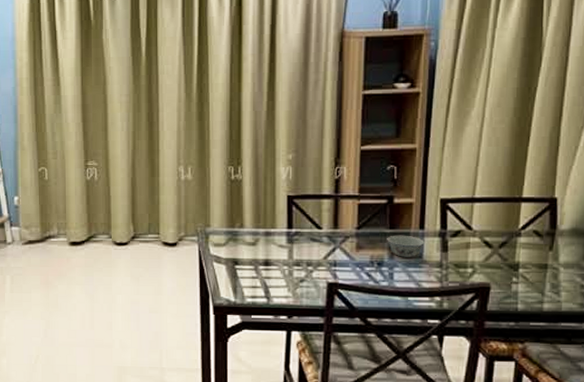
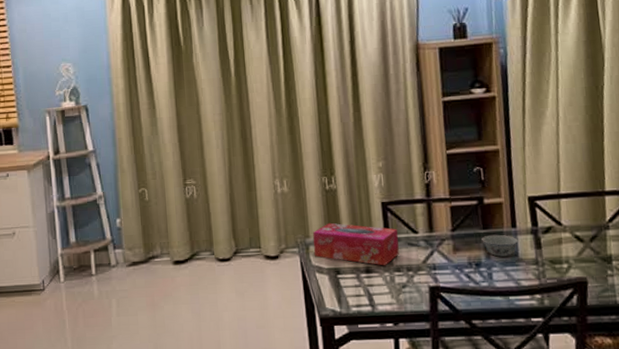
tissue box: none [213,213,301,260] -> present [312,222,399,266]

